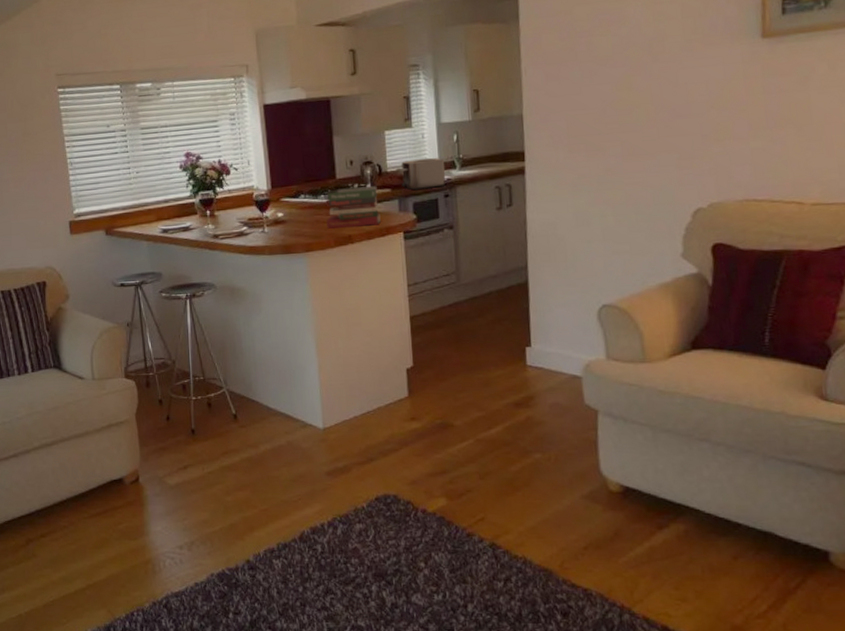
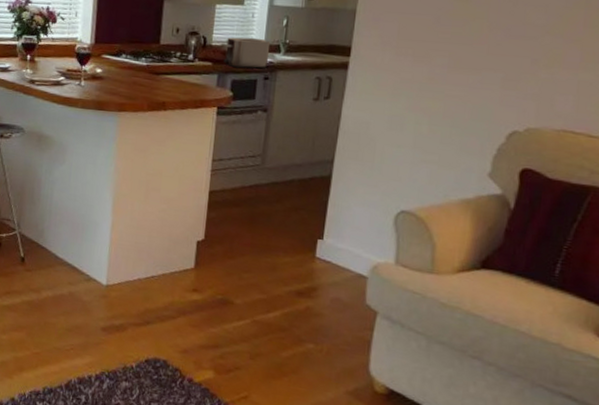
books: present [327,186,381,229] -> none [143,54,199,96]

